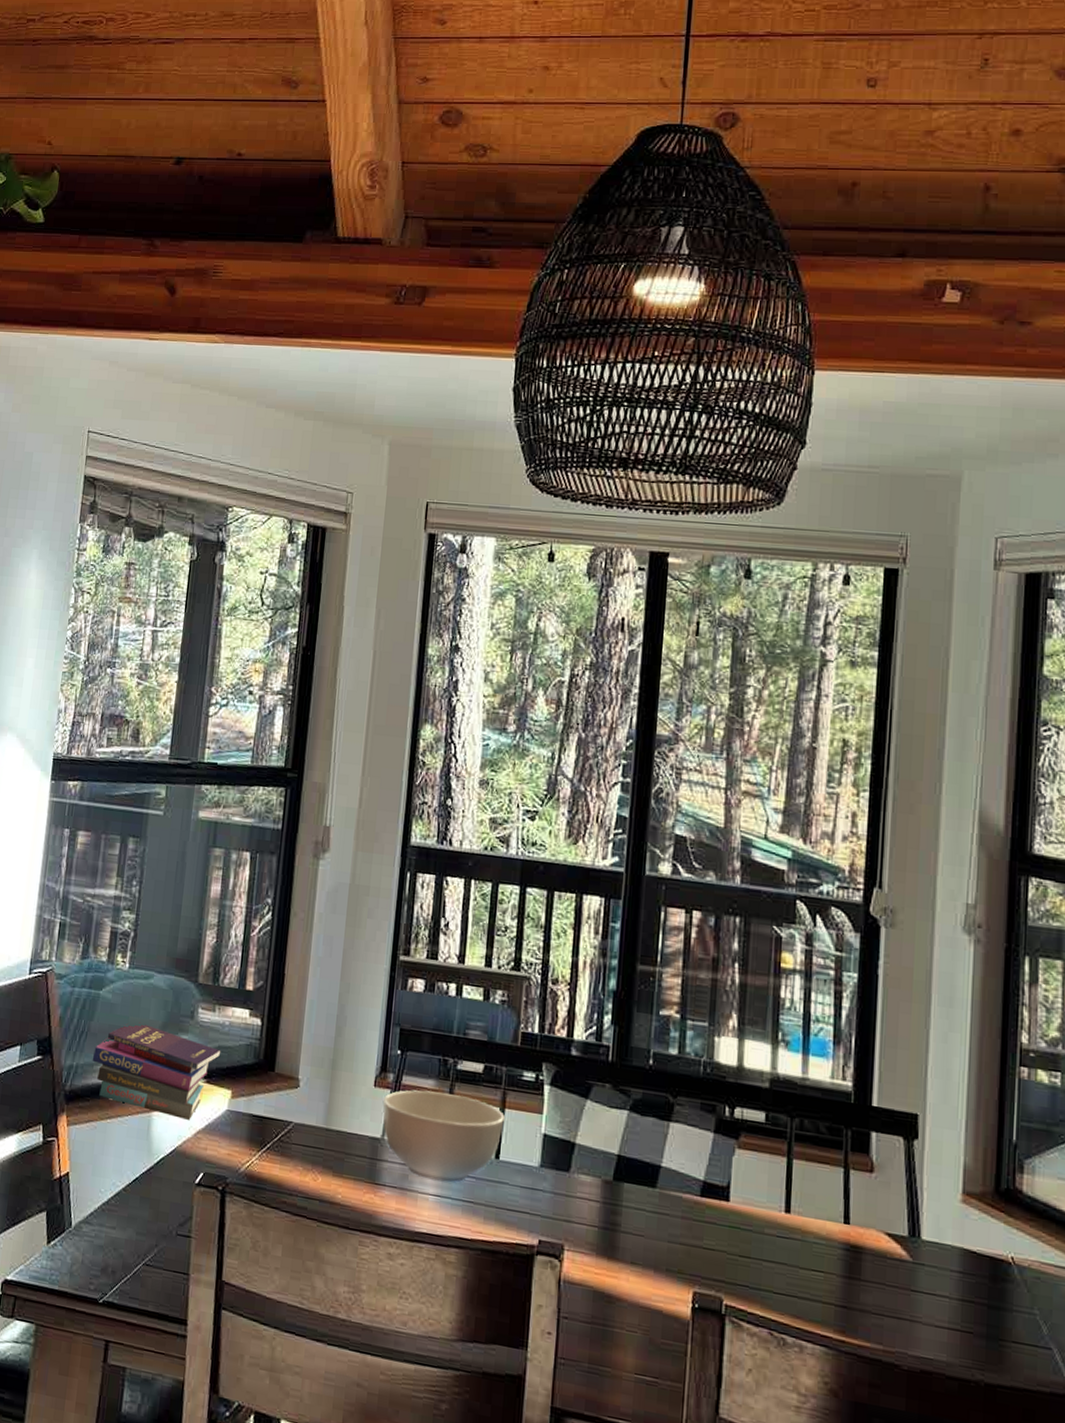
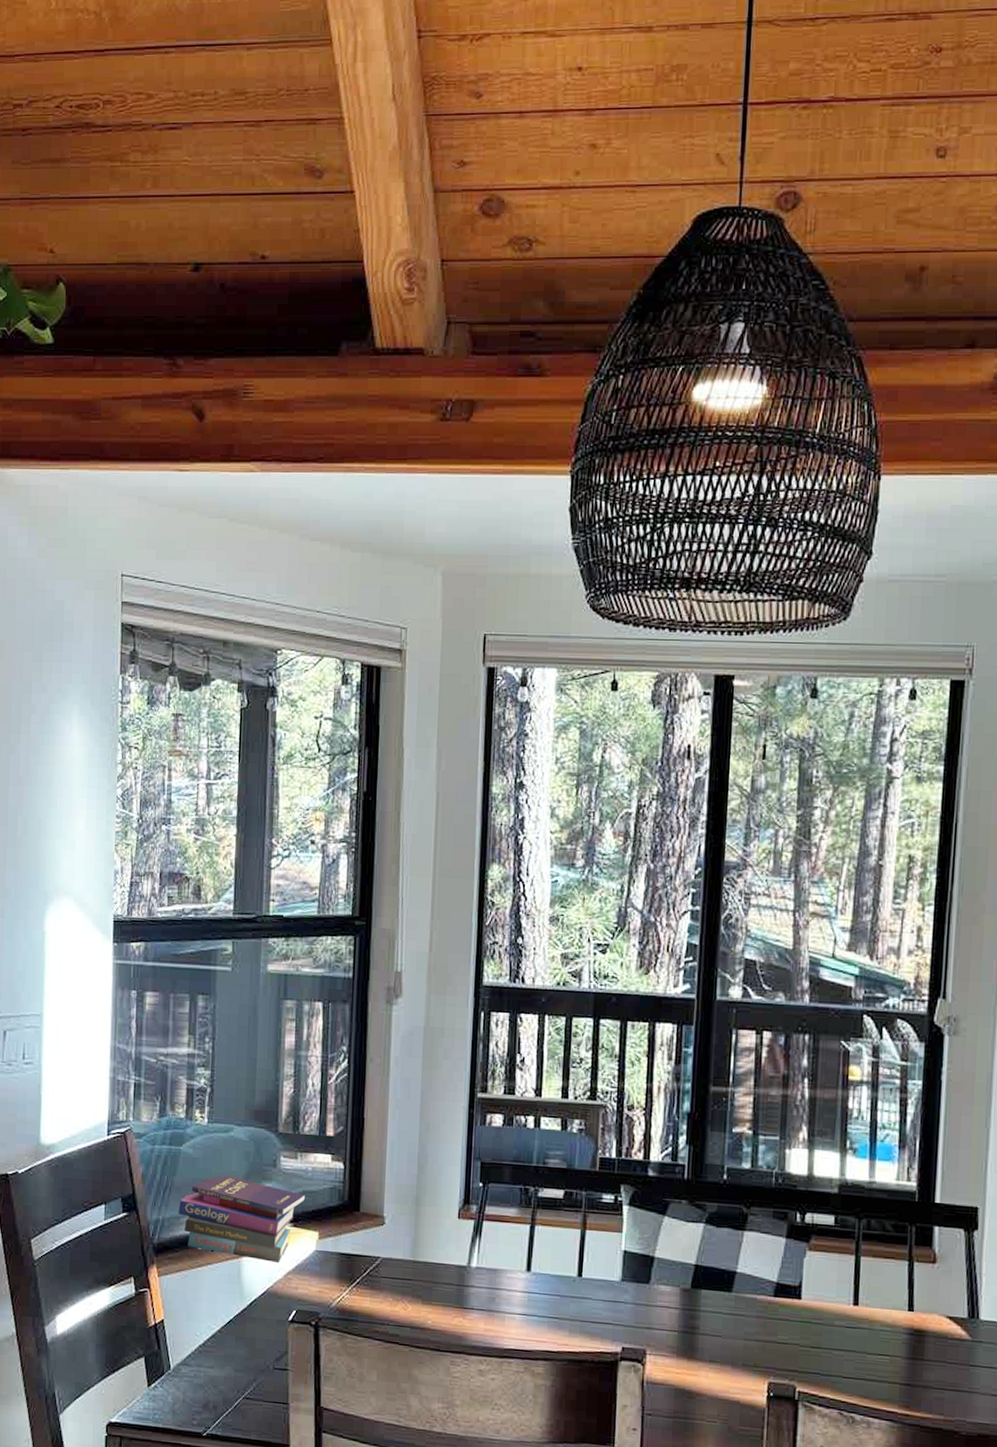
bowl: present [383,1089,506,1182] -> none [467,1218,587,1302]

